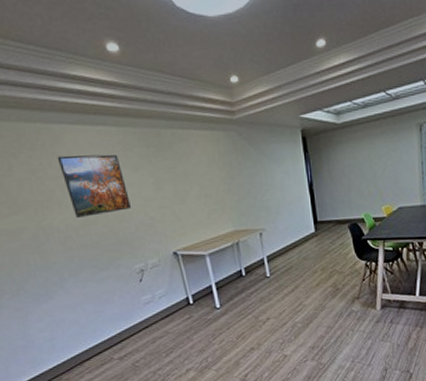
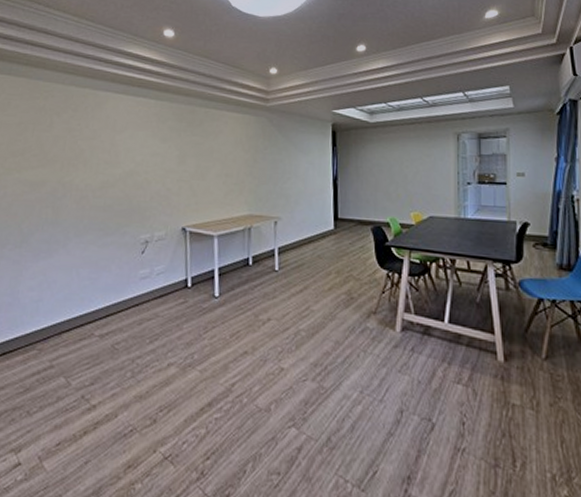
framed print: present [57,154,131,219] -> none [95,119,152,180]

